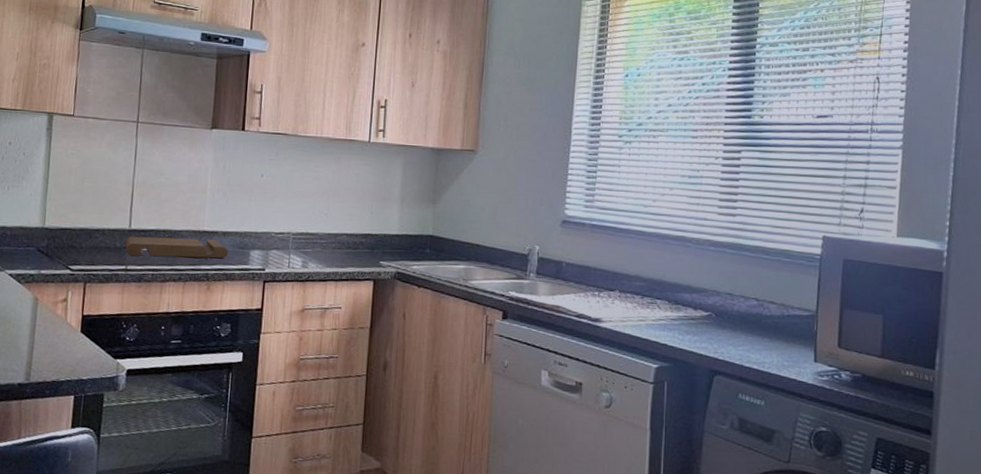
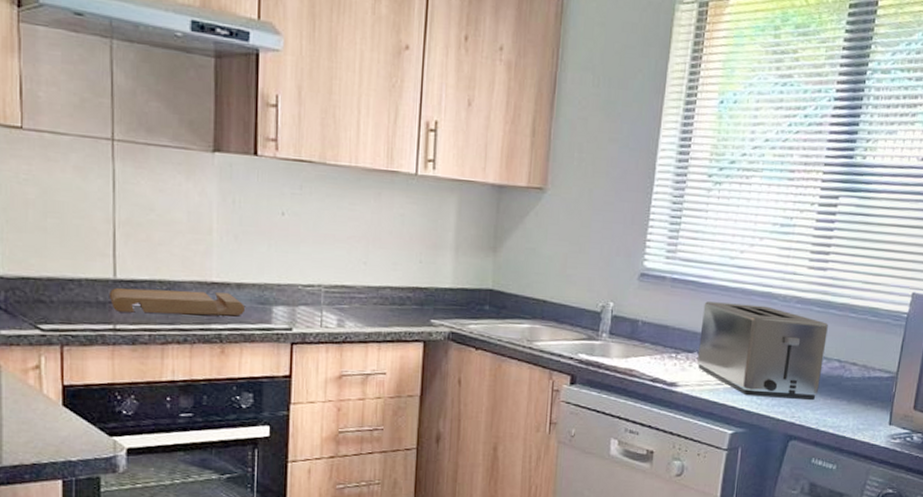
toaster: none [619,245,742,337] -> present [697,301,828,401]

